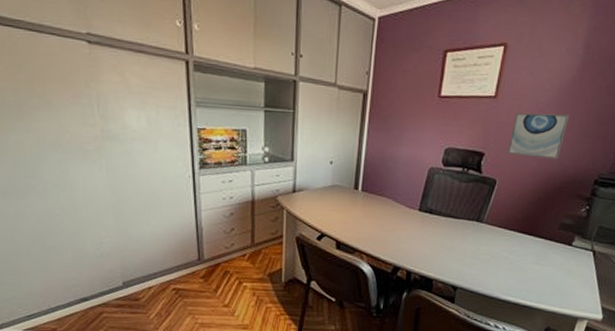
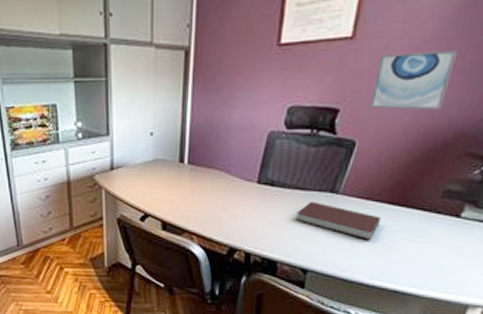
notebook: none [448,228,515,262] -> present [295,201,381,240]

